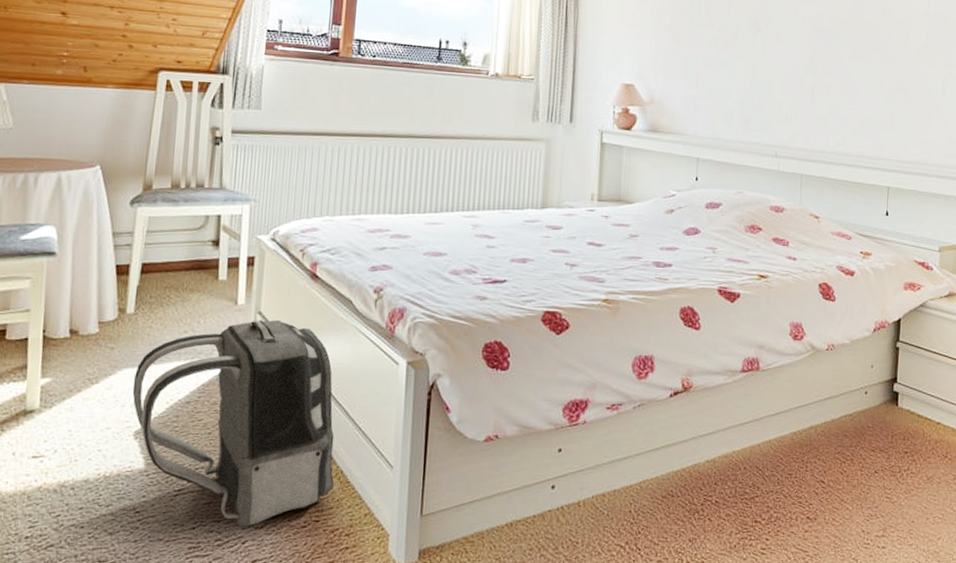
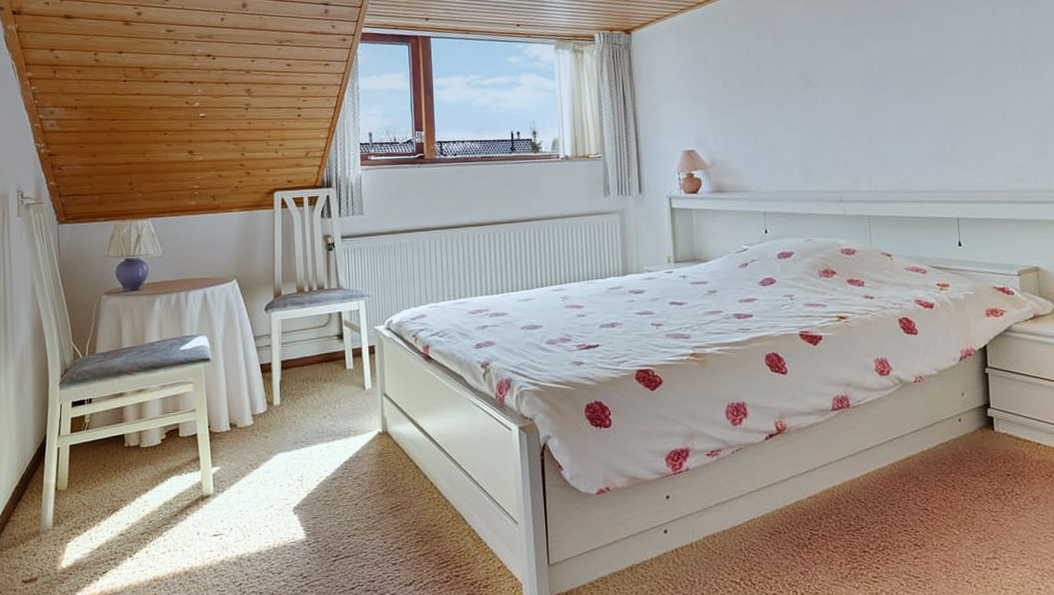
backpack: present [132,319,334,528] -> none [287,399,468,586]

